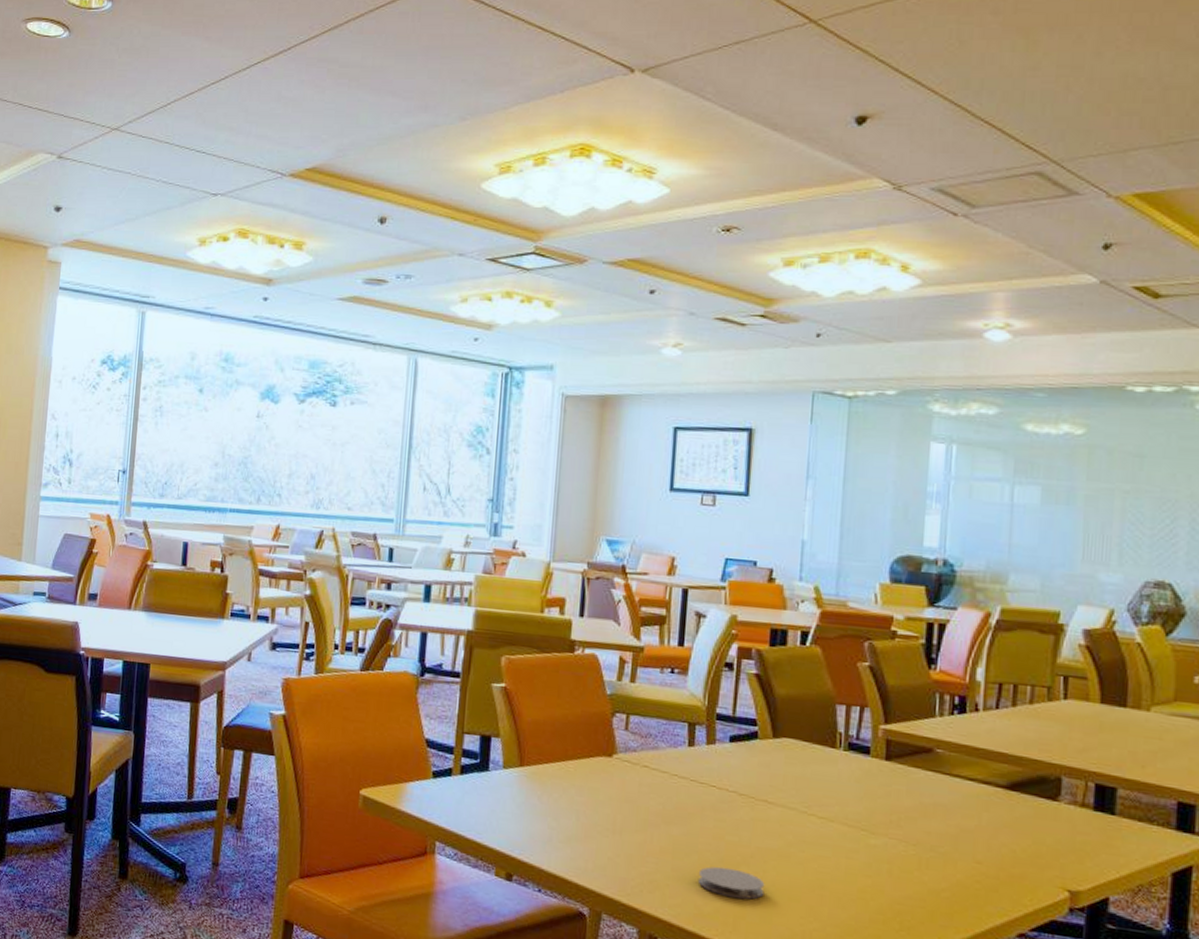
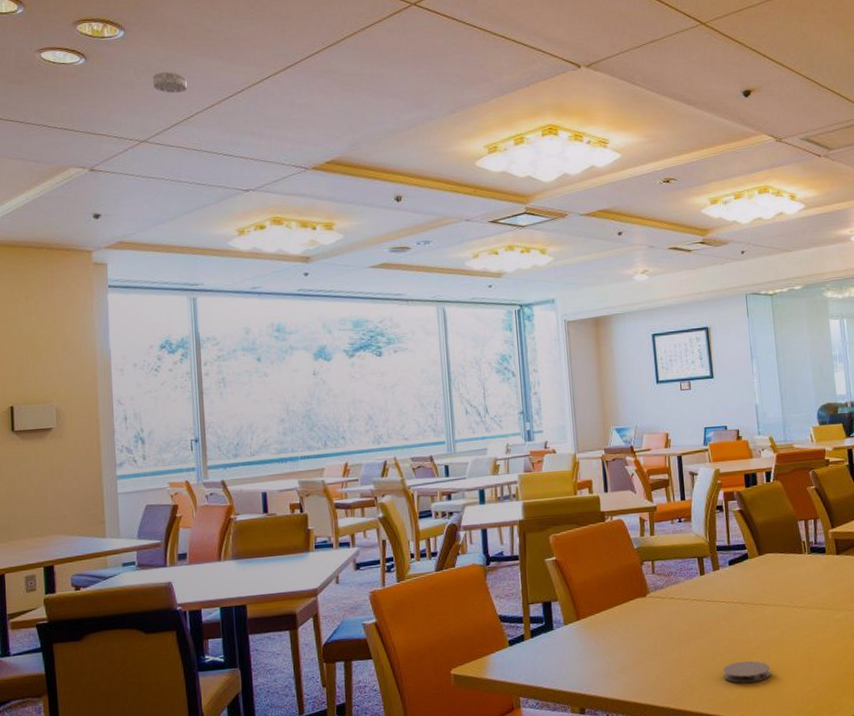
smoke detector: none [133,50,169,76] -> present [152,71,187,93]

